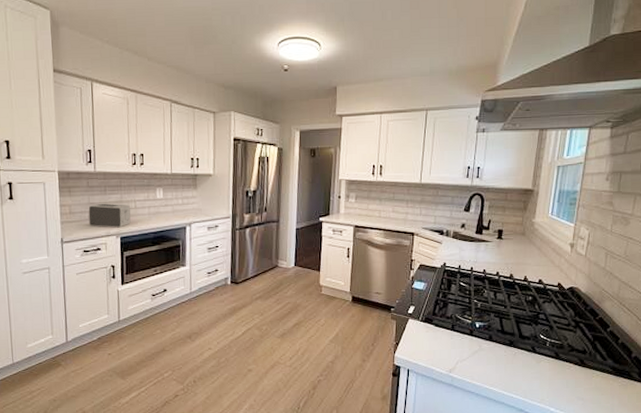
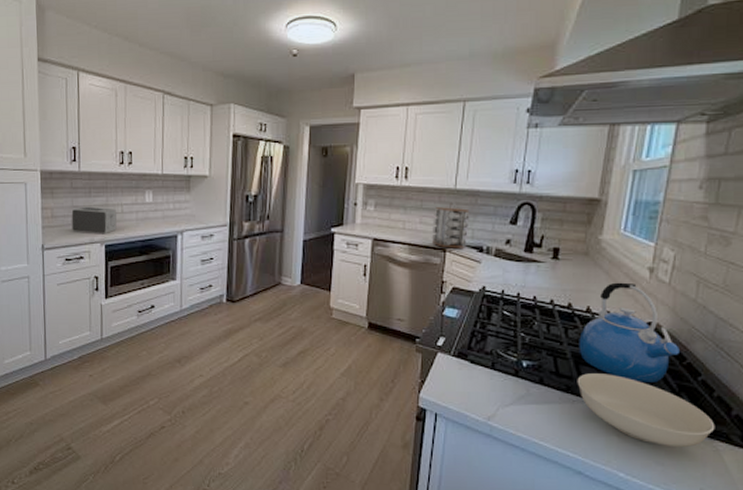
spice rack: none [402,193,432,232] -> present [431,202,470,248]
bowl: none [518,329,620,385] -> present [577,373,715,448]
kettle: none [519,256,593,335] -> present [579,282,679,383]

